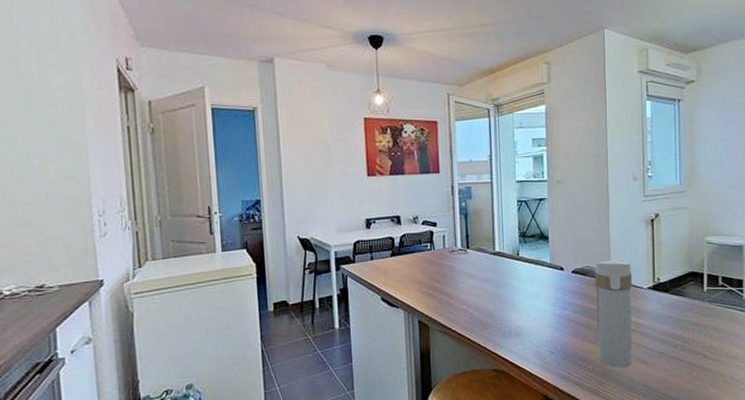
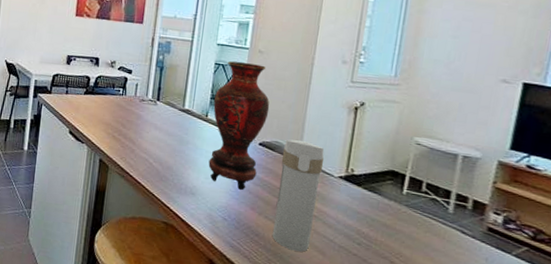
vase: none [523,194,576,320] -> present [208,61,270,190]

